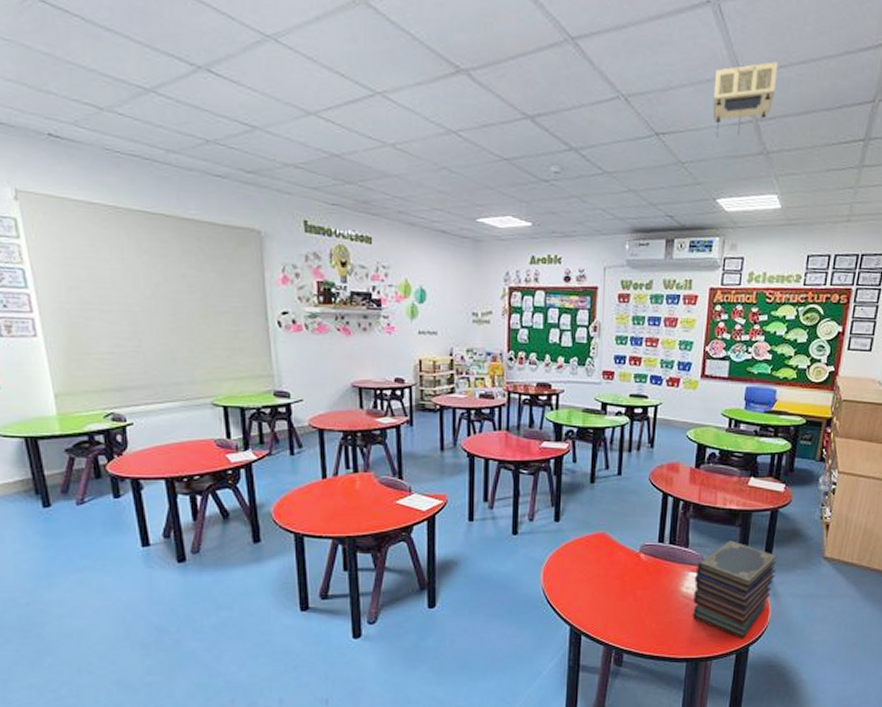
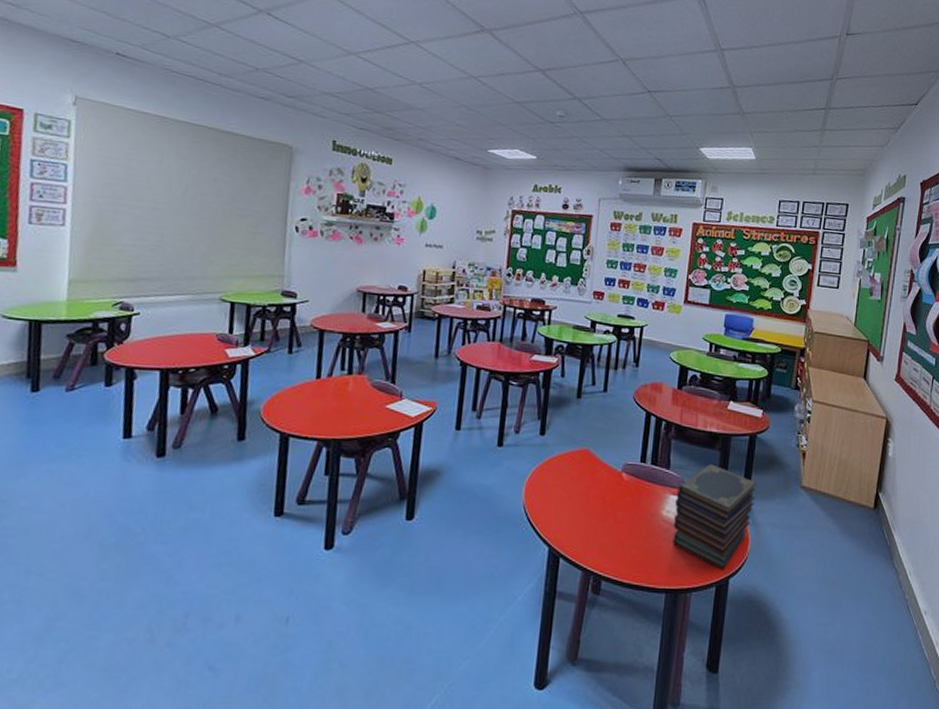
projector: present [712,61,778,137] -> none [697,42,752,98]

